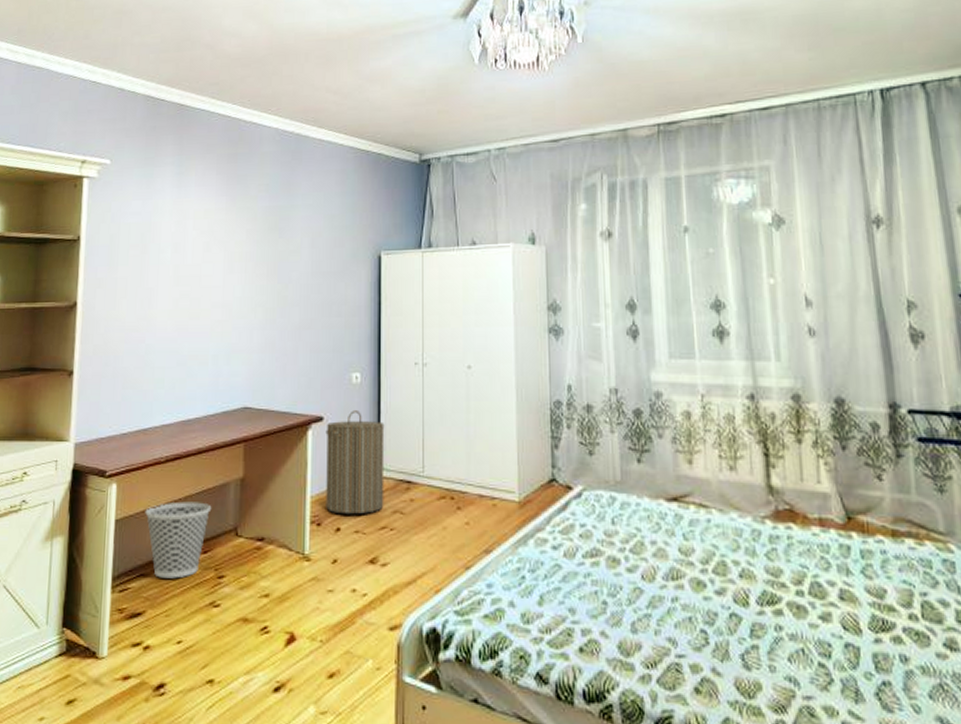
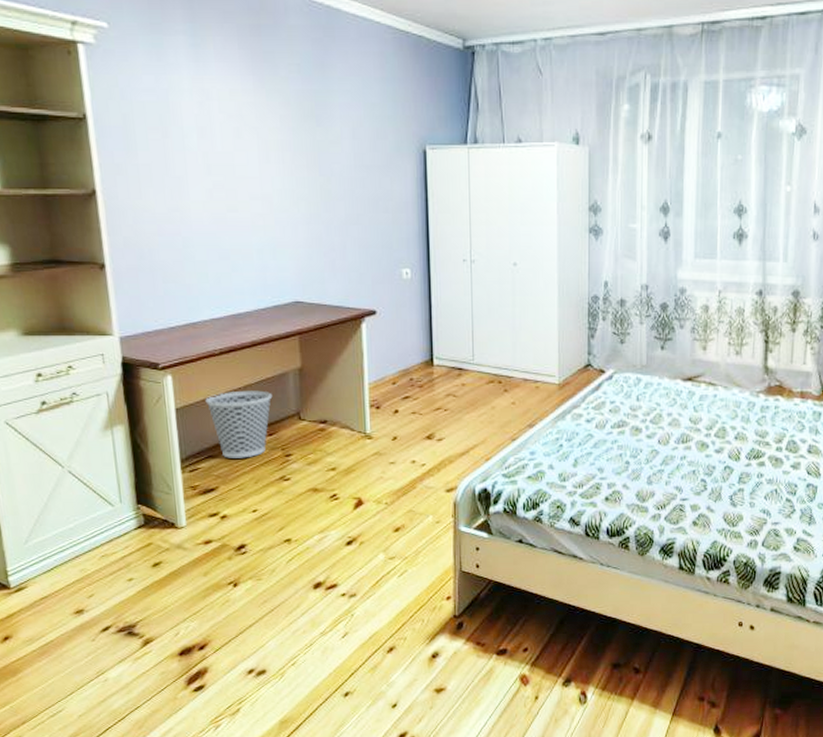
laundry hamper: present [325,410,385,515] -> none [379,305,438,399]

